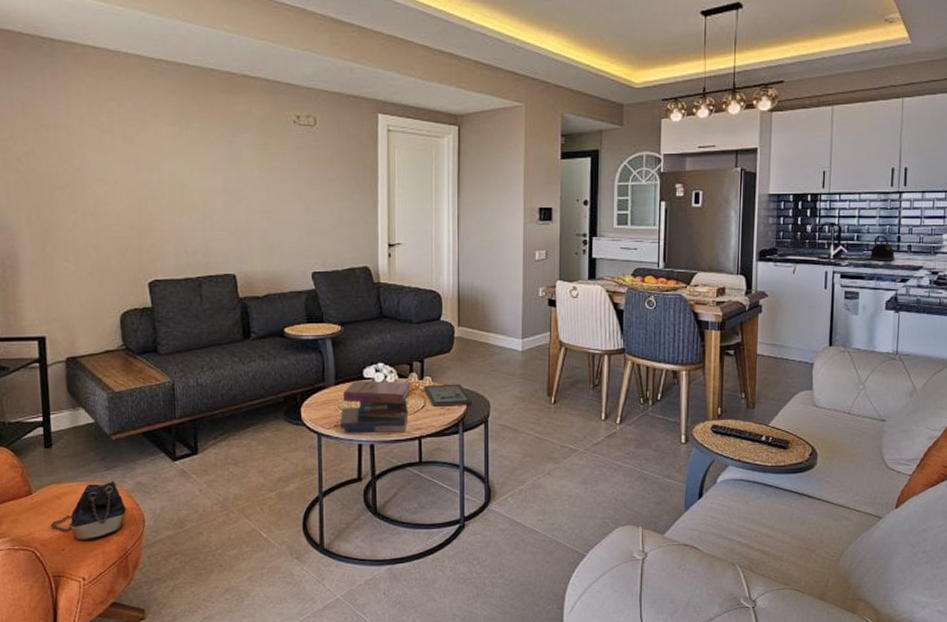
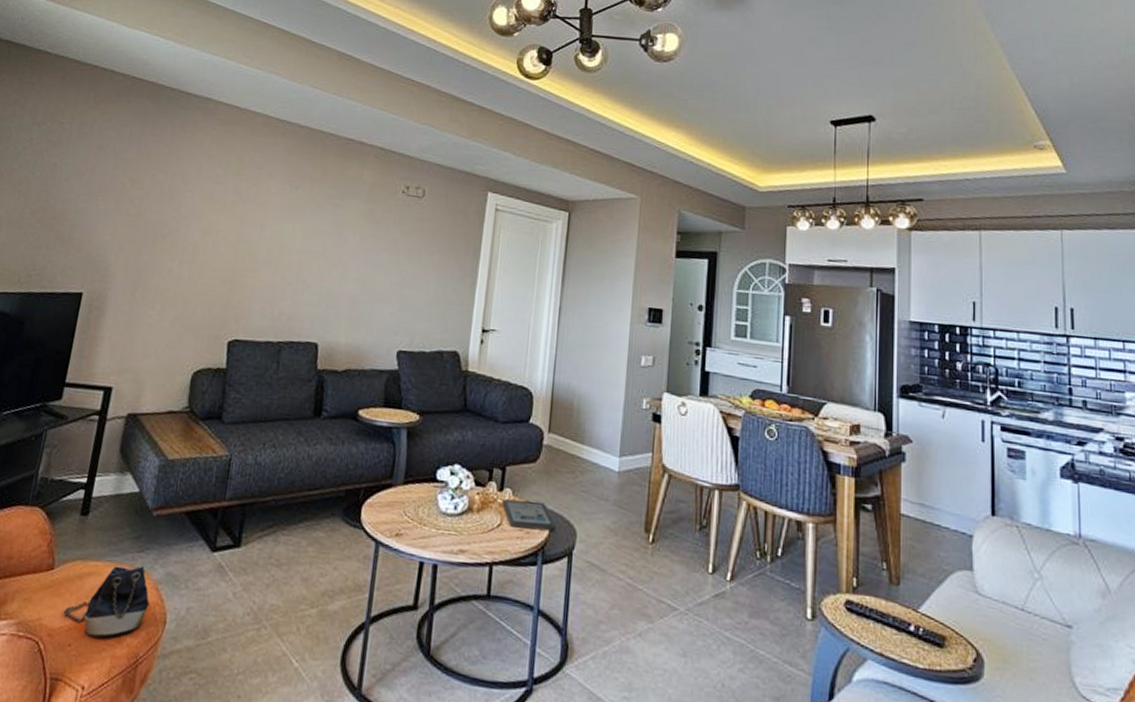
books: present [340,380,411,433] -> none [402,481,488,554]
kettle: present [870,236,895,261] -> none [1036,384,1067,418]

